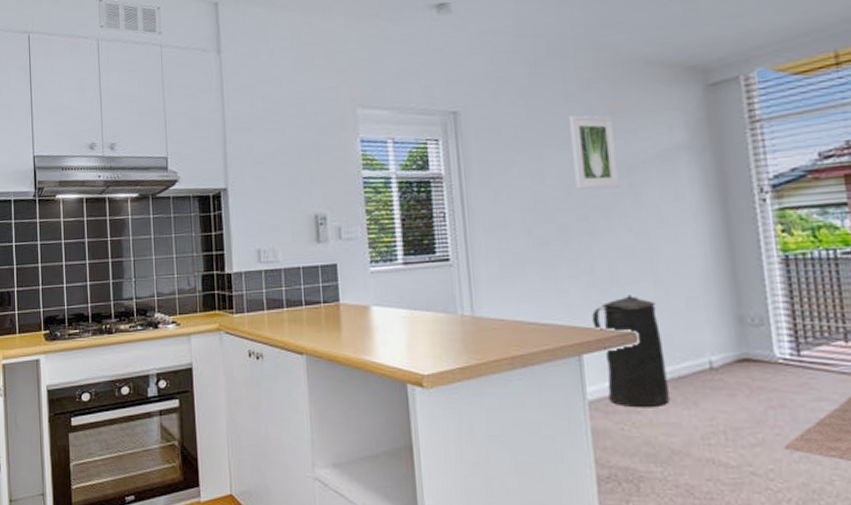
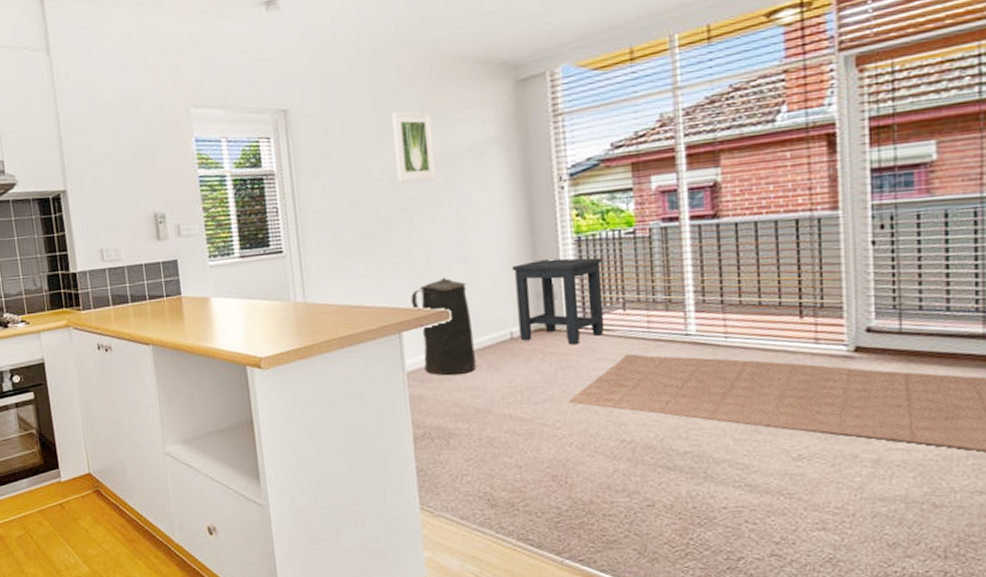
side table: none [708,279,824,380] -> present [511,257,605,345]

